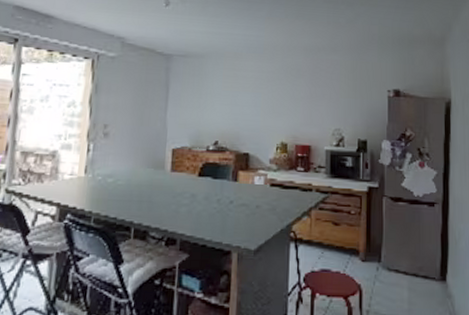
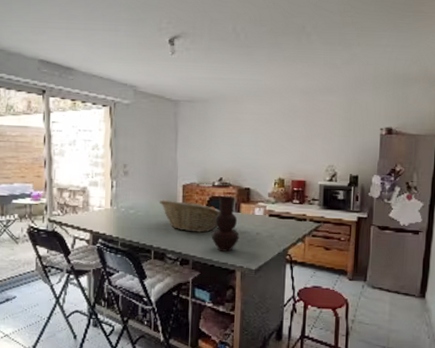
fruit basket: none [143,166,215,206] -> present [159,199,220,233]
vase: none [203,162,236,228] -> present [211,196,239,252]

